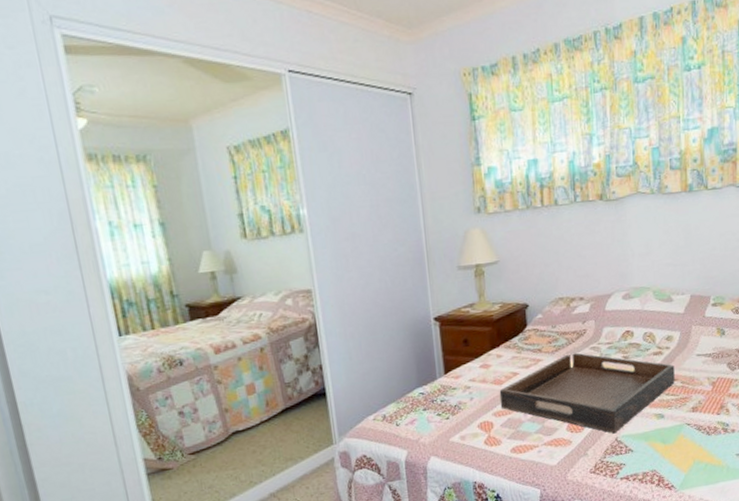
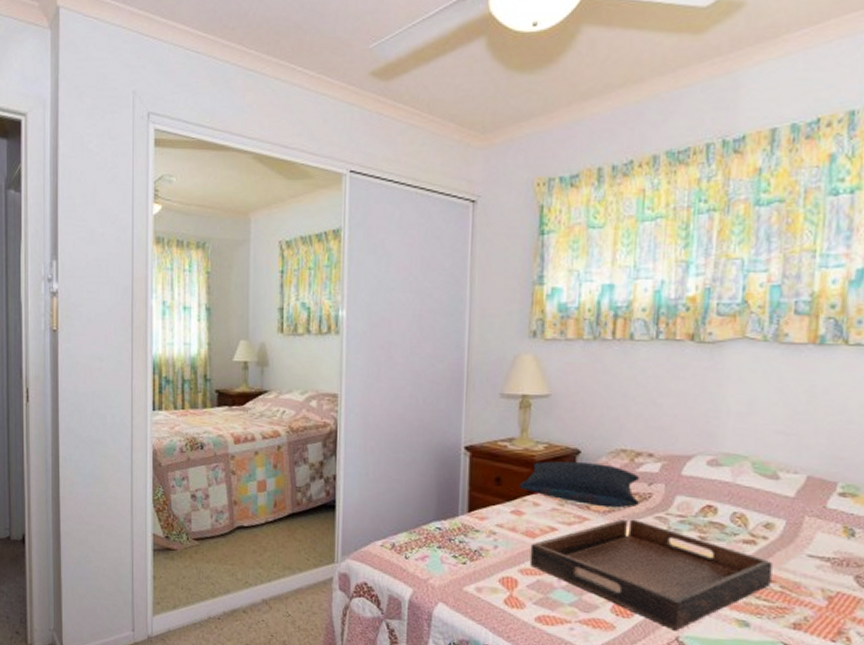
pillow: none [483,312,577,349] -> present [519,461,639,508]

